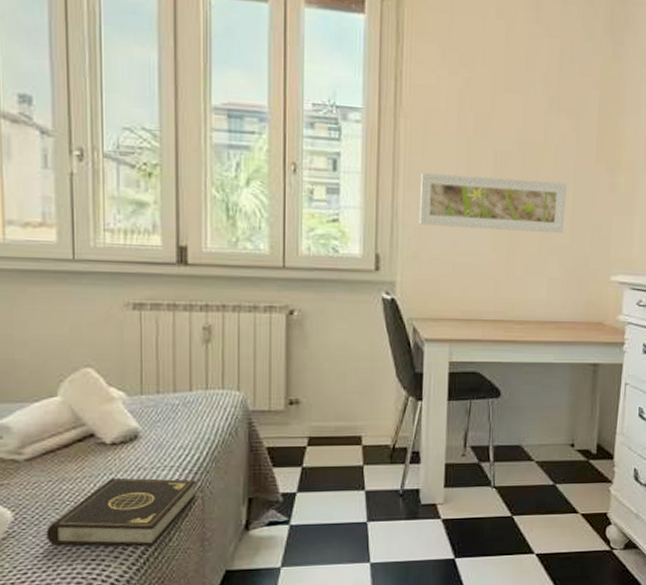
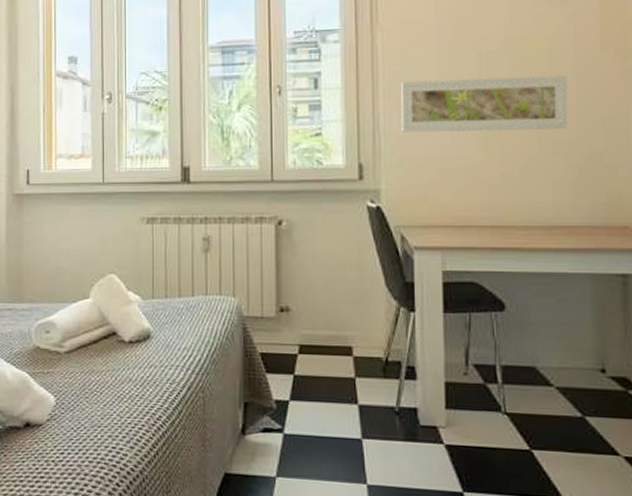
book: present [46,477,196,547] -> none [79,373,198,441]

